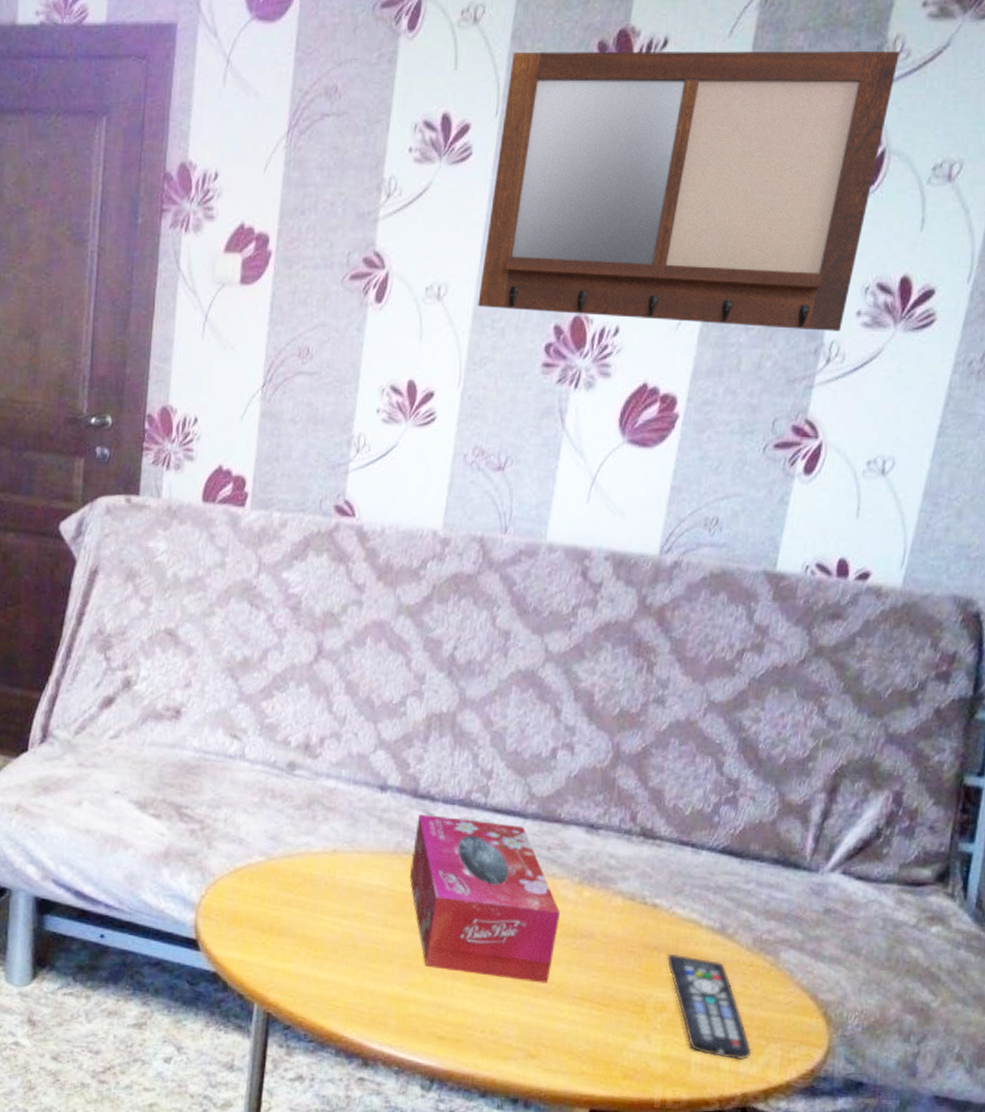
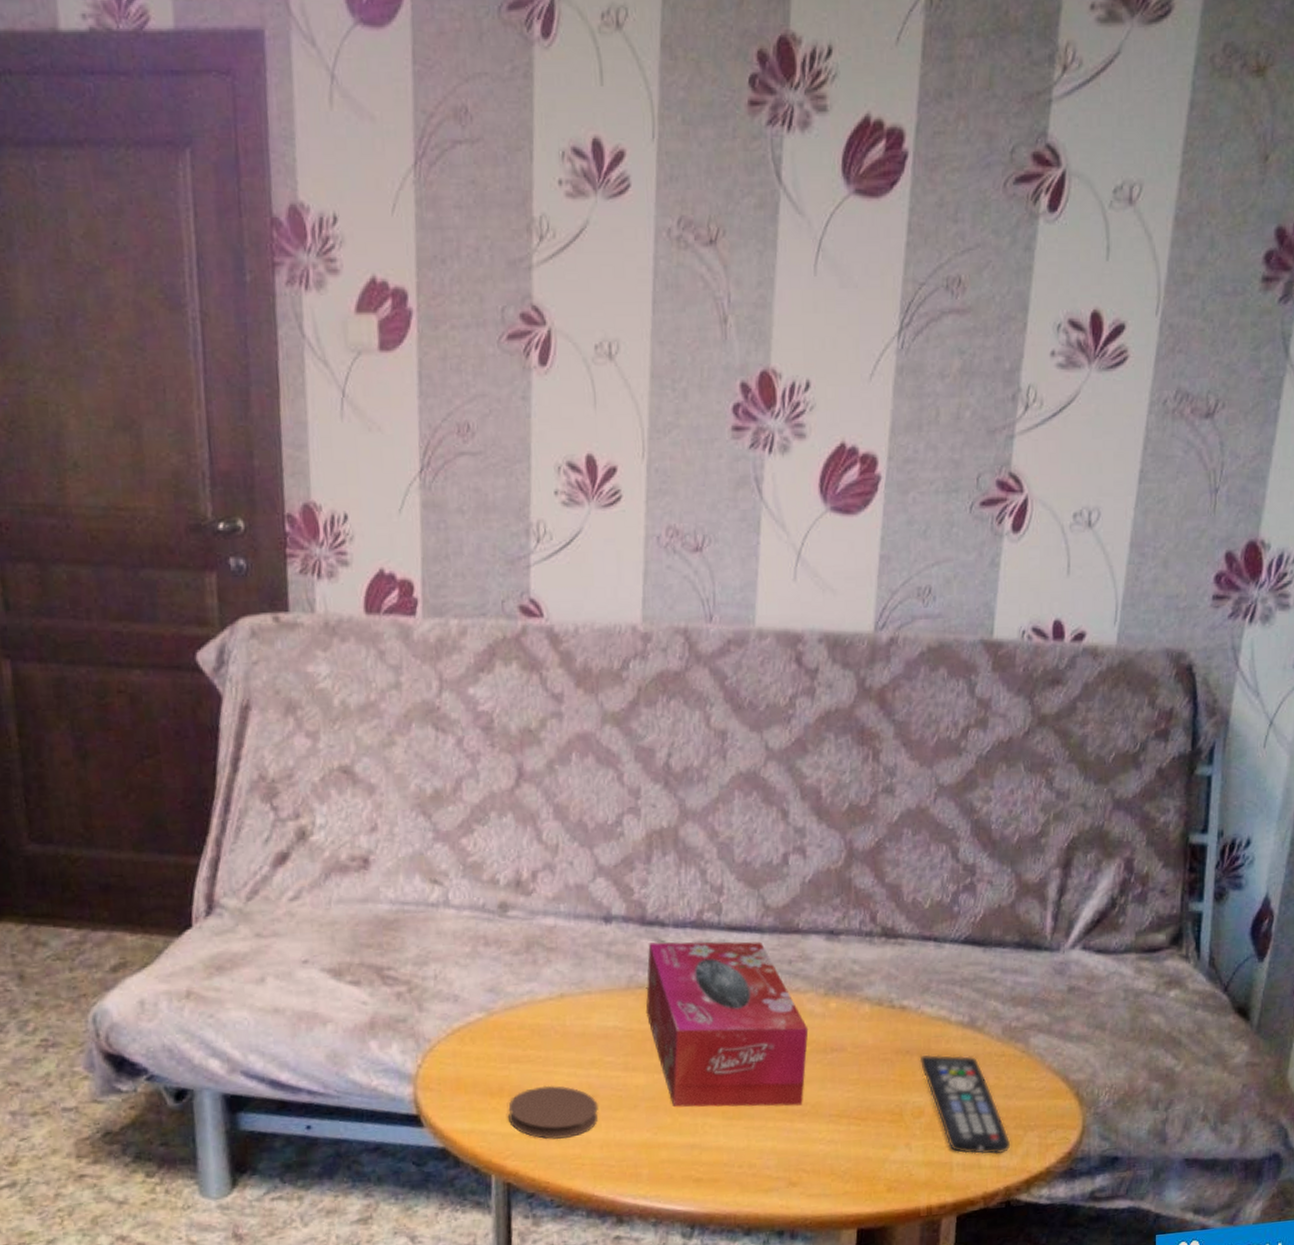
coaster: none [274,930,357,981] -> present [507,1085,598,1140]
writing board: present [478,50,900,332] -> none [654,59,1071,375]

